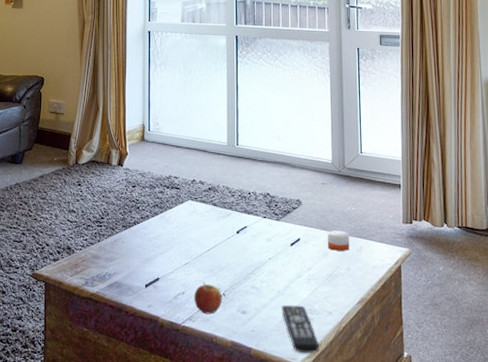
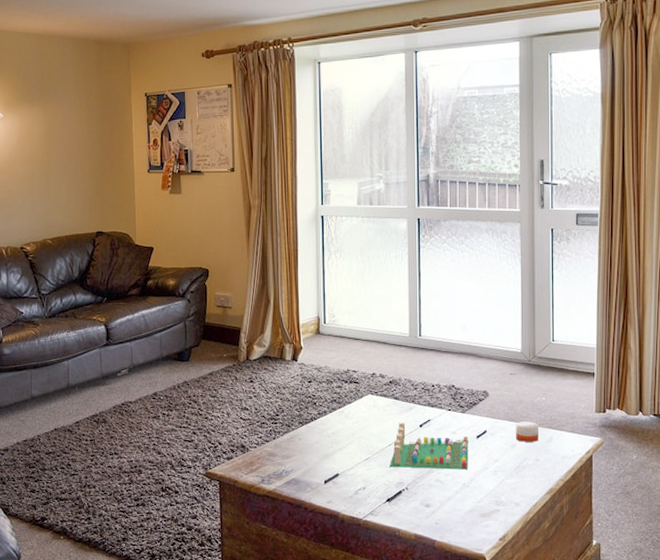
apple: present [194,282,222,314] -> none [376,477,405,509]
board game: none [207,228,283,277] -> present [389,422,469,470]
remote control: present [282,305,319,354] -> none [467,497,506,544]

